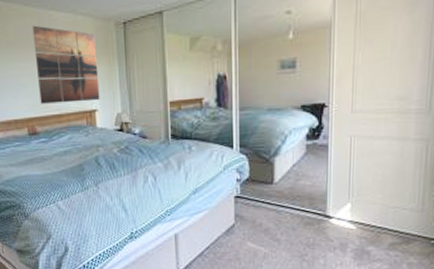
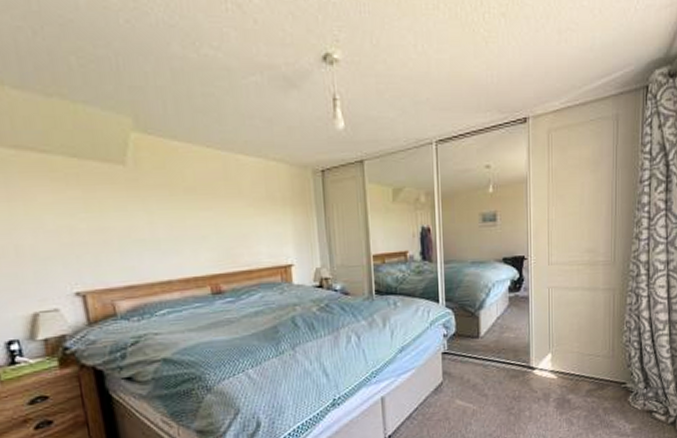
wall art: present [32,25,100,104] -> none [216,170,297,259]

